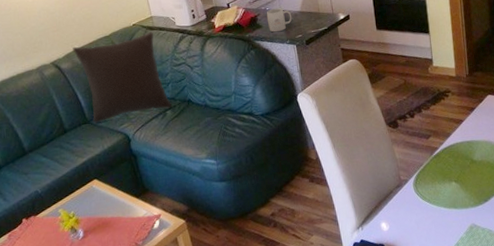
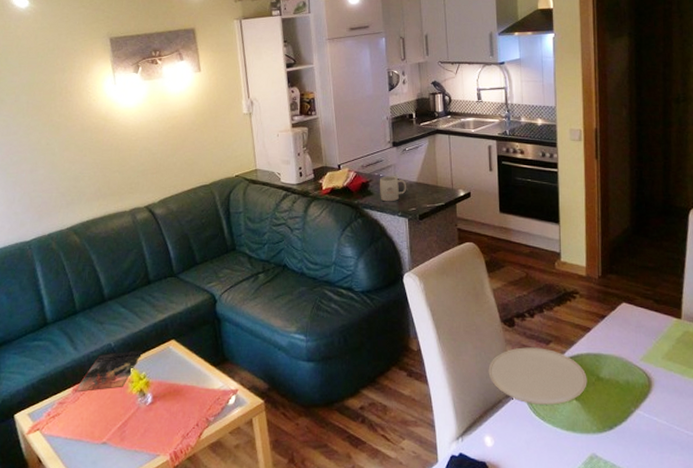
magazine: none [11,193,69,238] -> present [75,350,143,393]
pillow: present [73,32,171,123] -> none [169,185,265,278]
plate: none [379,142,464,191] -> present [488,347,587,405]

